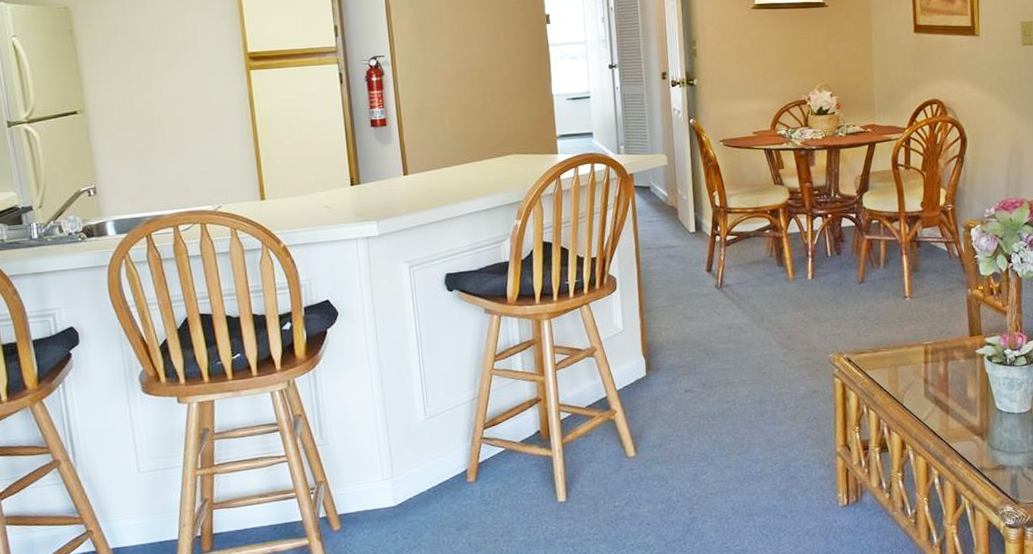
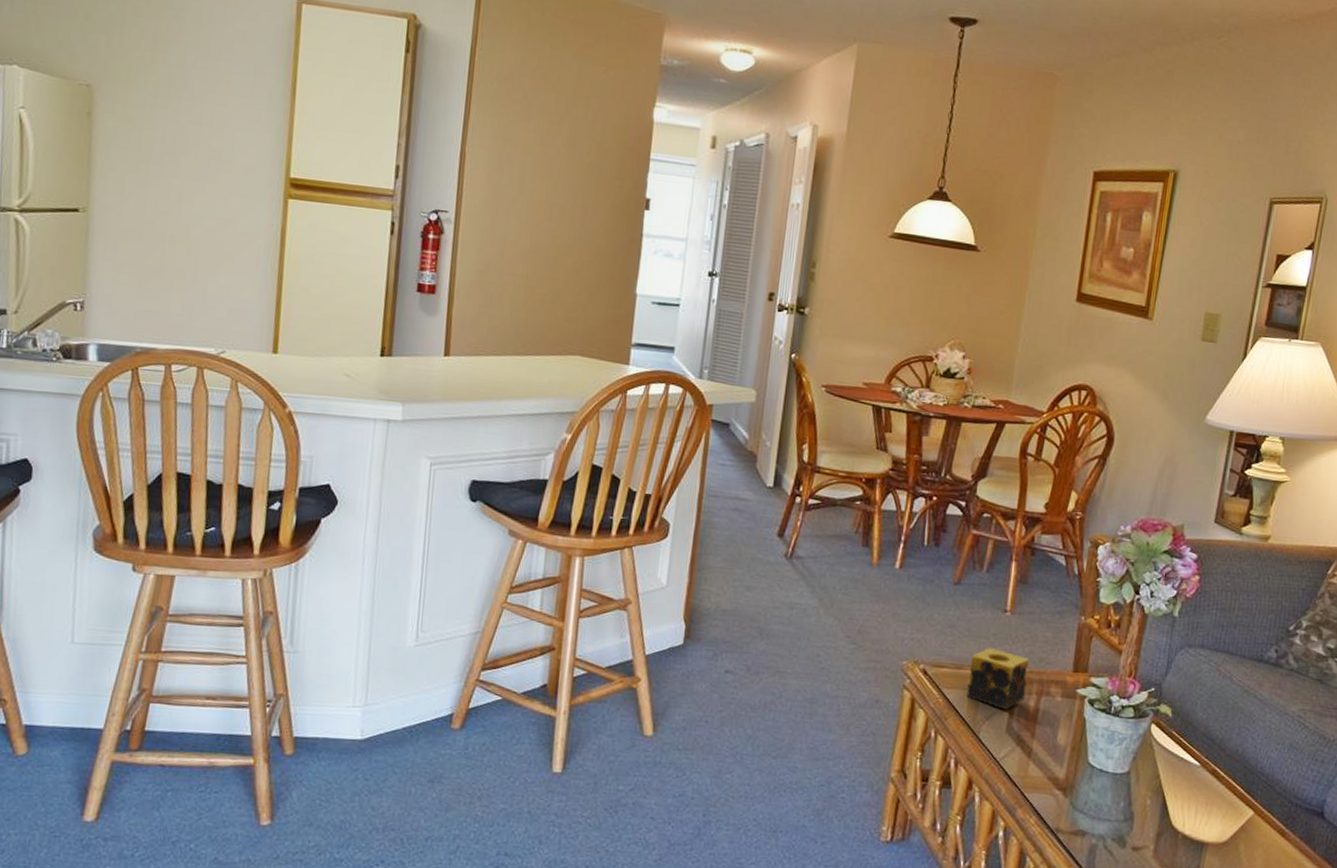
candle: none [884,329,935,378] -> present [967,648,1030,710]

